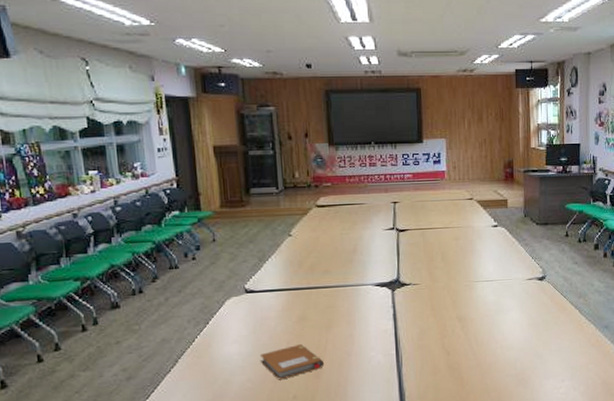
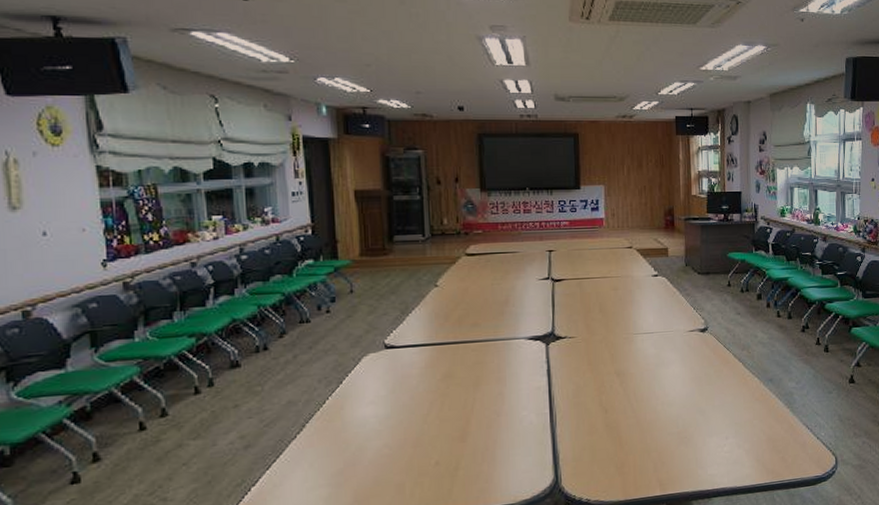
notebook: present [259,343,324,380] -> none [398,403,470,445]

